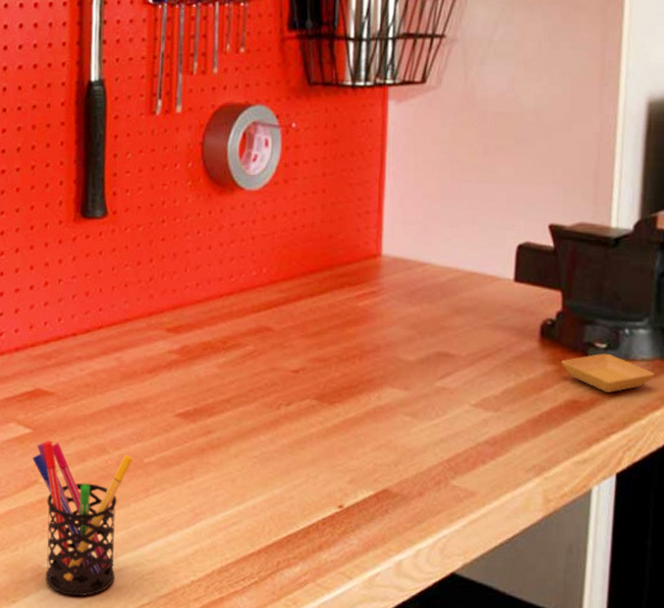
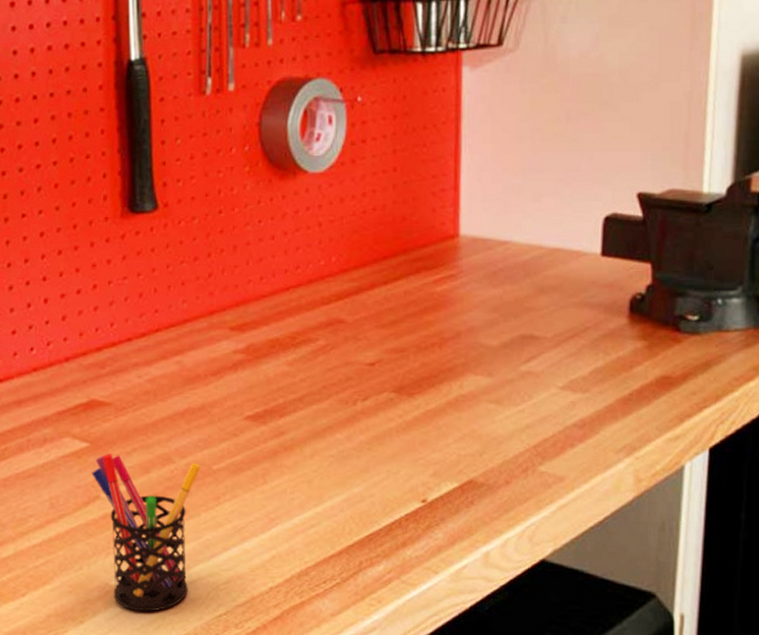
saucer: present [562,353,655,393] -> none [652,325,749,366]

